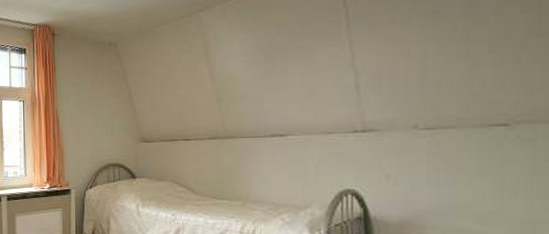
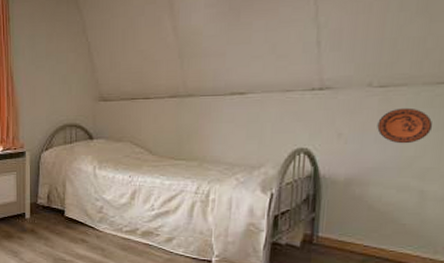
decorative plate: none [428,150,490,187] -> present [377,107,433,144]

